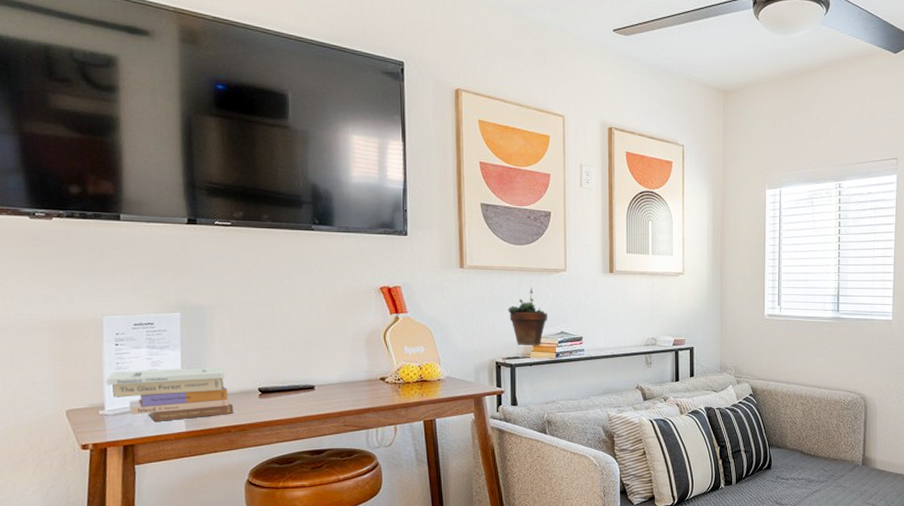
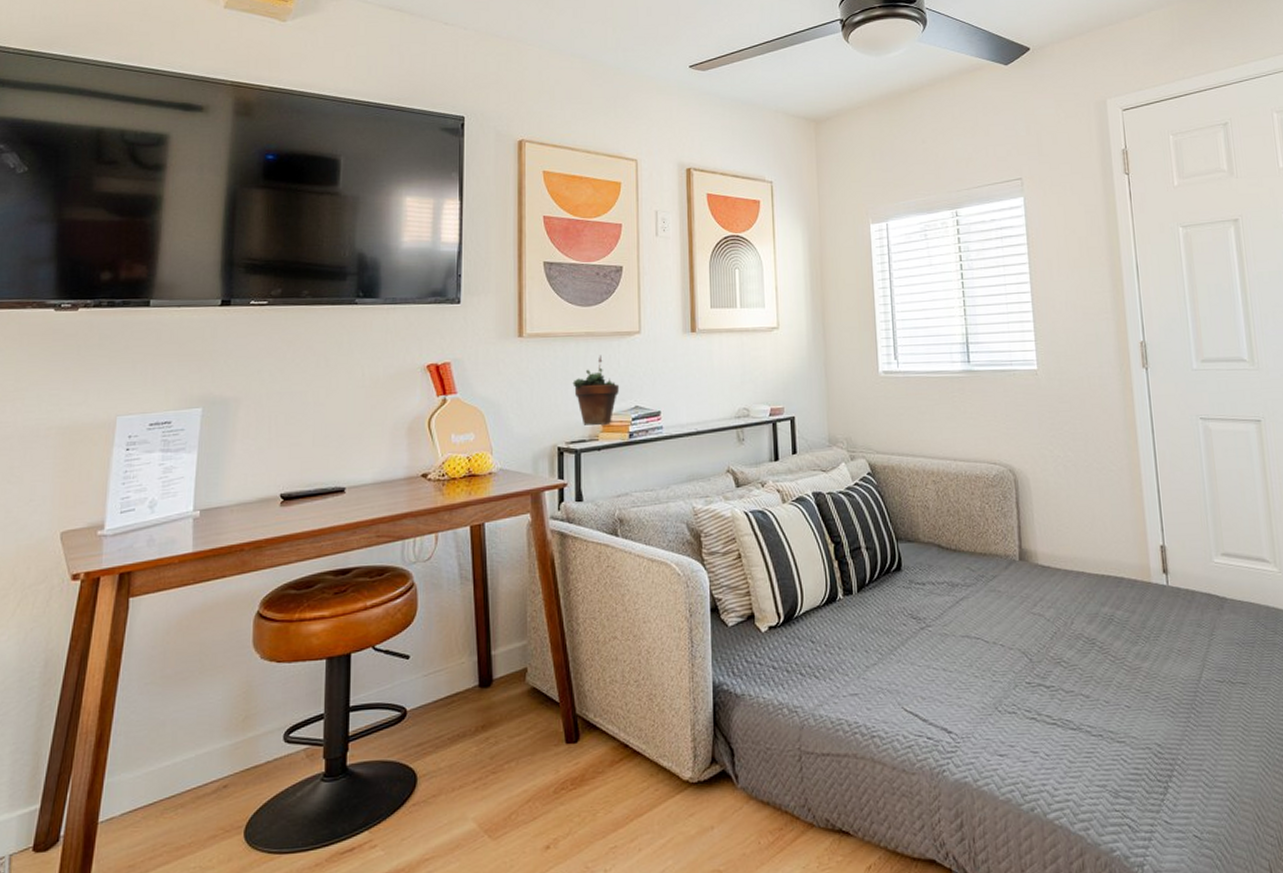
books: present [107,366,233,423] -> none [111,469,249,543]

